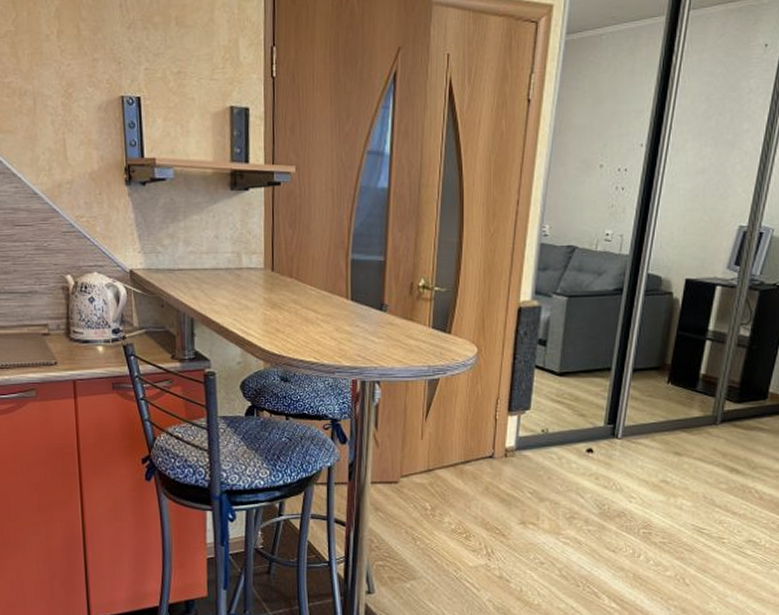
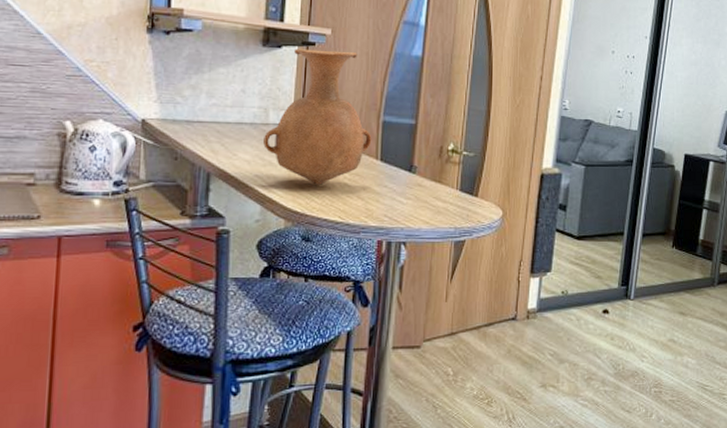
vase: none [239,188,342,327] -> present [263,49,372,185]

